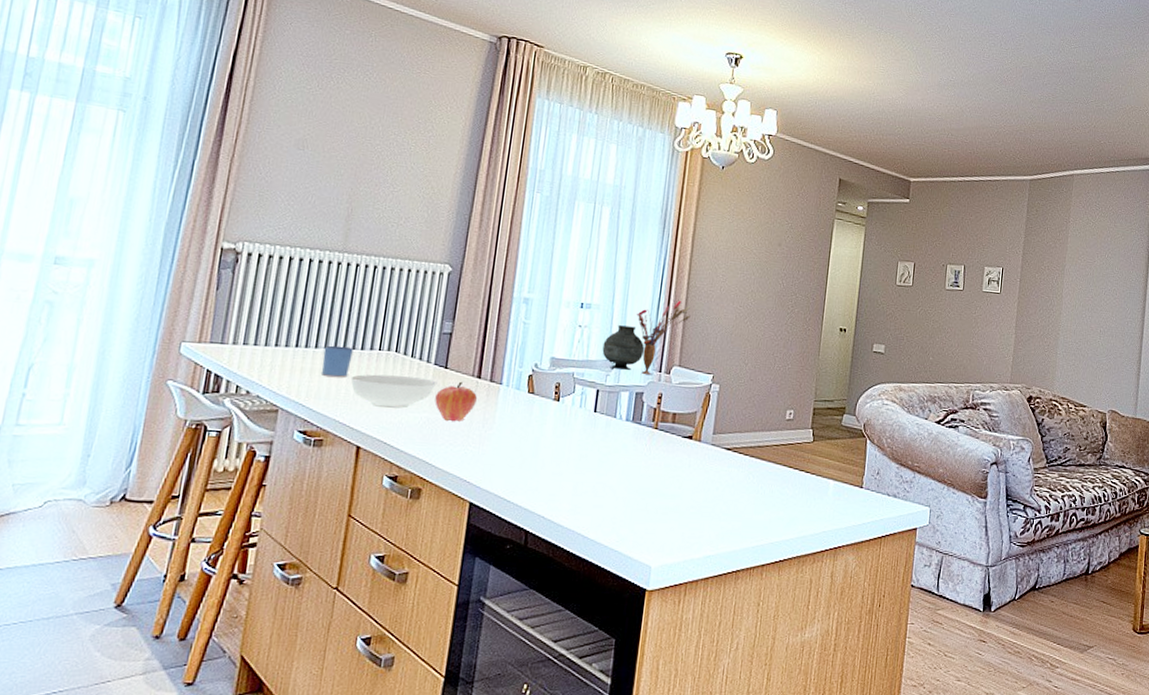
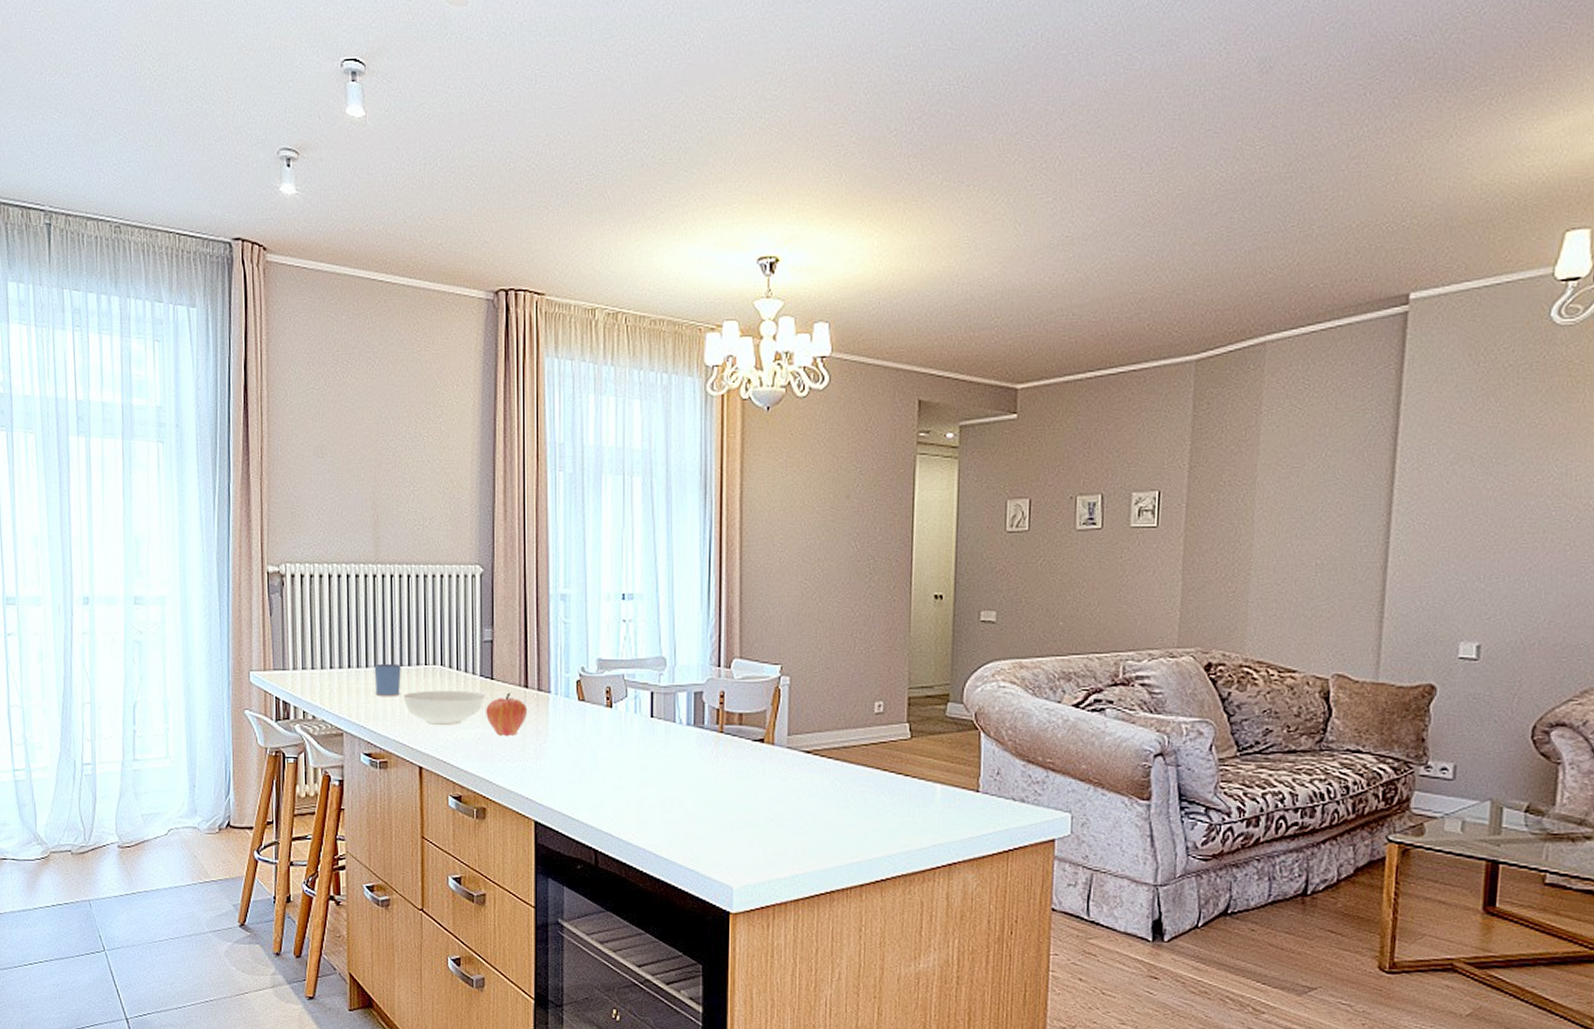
vase: present [602,325,645,371] -> none [651,616,699,668]
bouquet: present [637,301,691,376] -> none [685,580,747,672]

